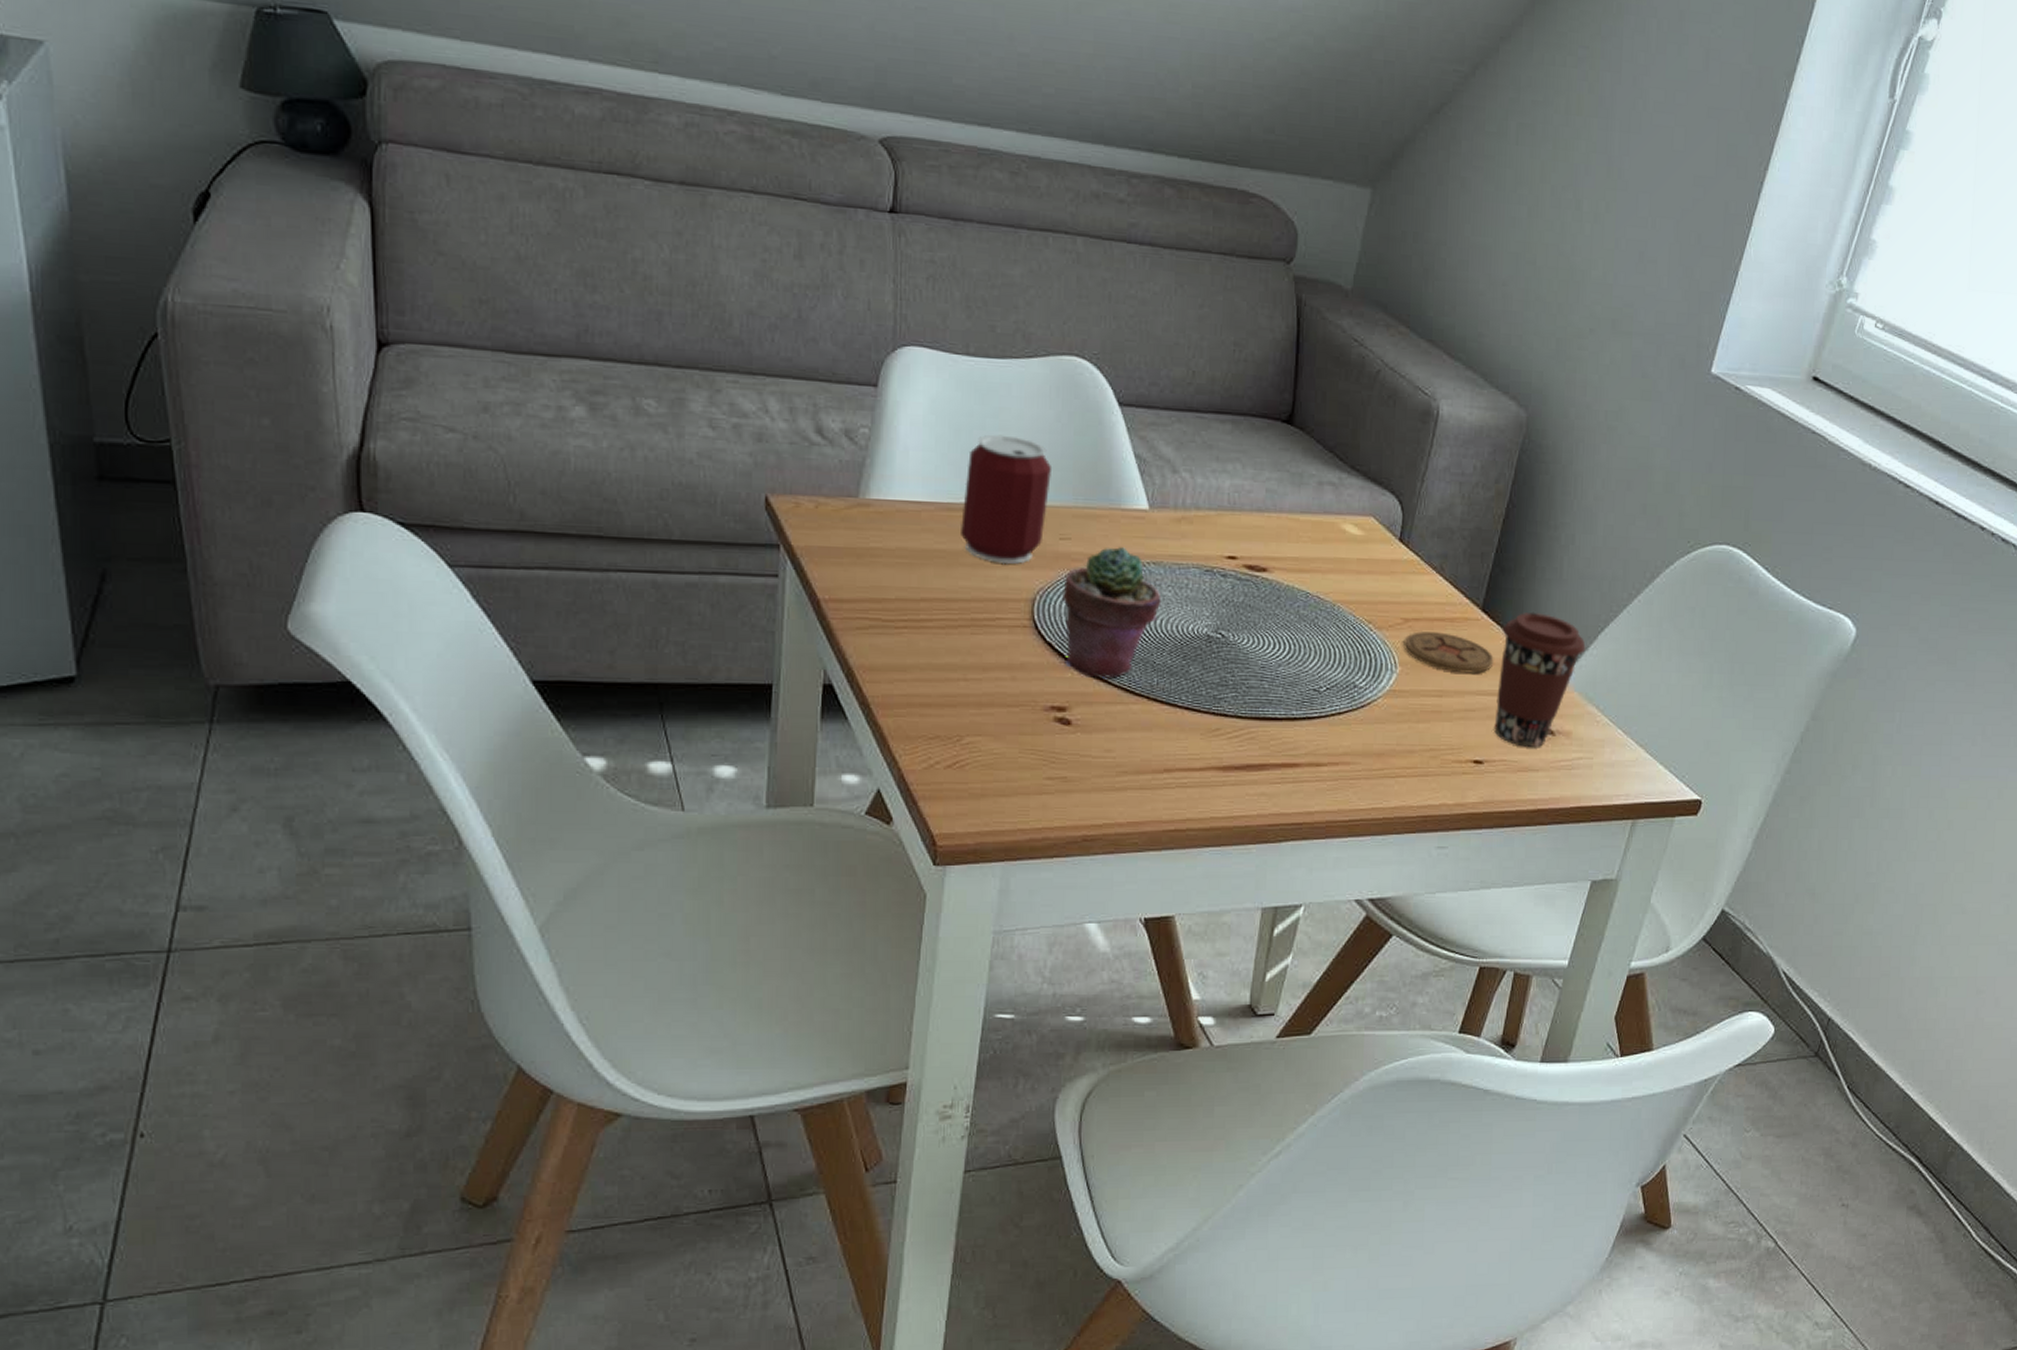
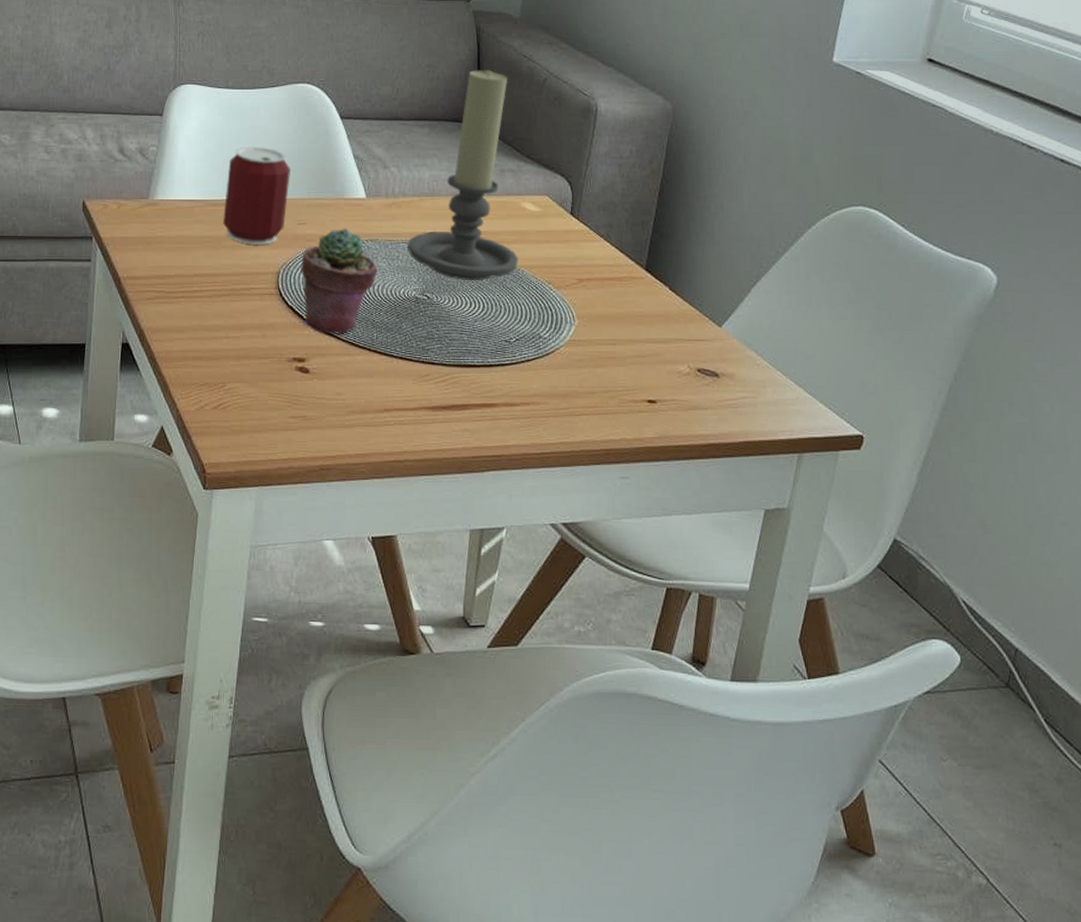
candle holder: none [1199,353,1335,617] -> present [408,69,519,280]
coaster: present [1403,631,1494,674] -> none [579,290,659,324]
coffee cup: present [1494,612,1586,747] -> none [664,270,741,388]

